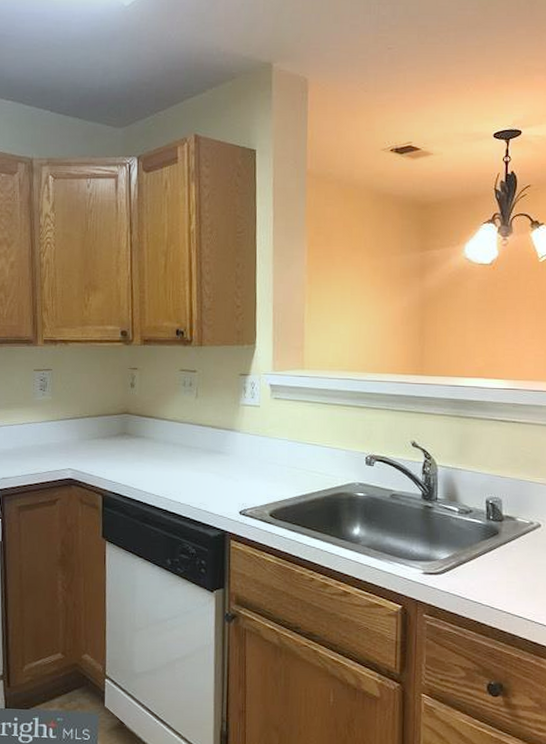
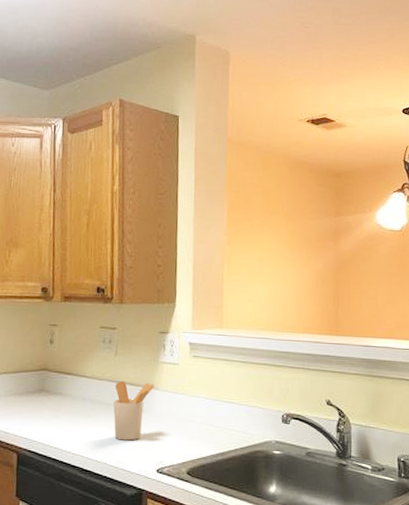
utensil holder: none [195,423,237,483] -> present [113,380,155,441]

